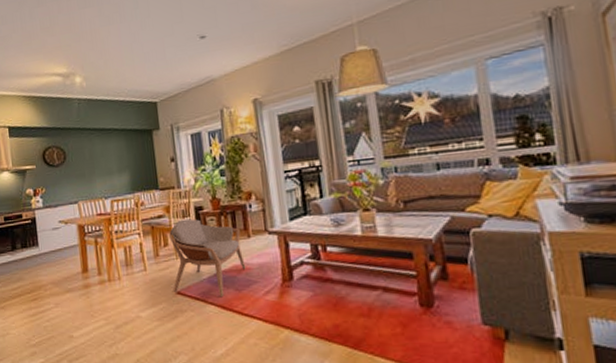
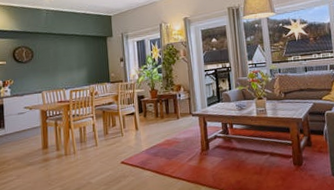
armchair: present [169,219,246,298] -> none [117,105,175,165]

